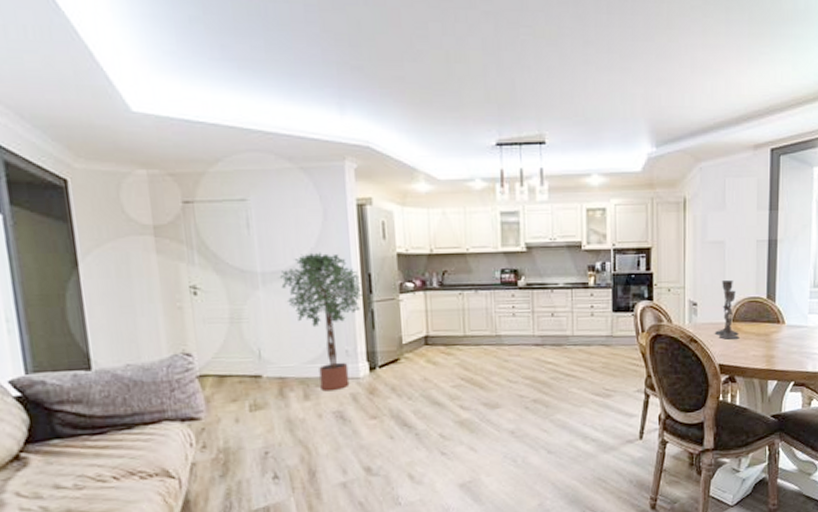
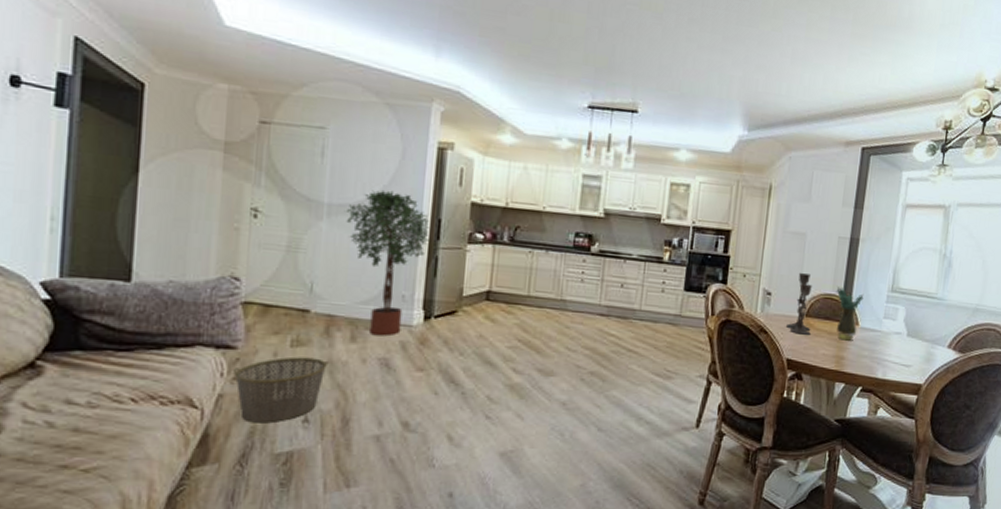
basket: none [201,418,288,485] -> present [234,356,329,424]
vase: none [760,289,787,340] -> present [836,287,864,341]

